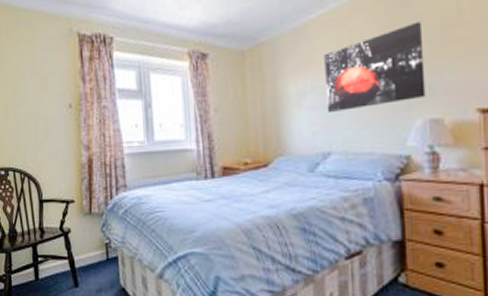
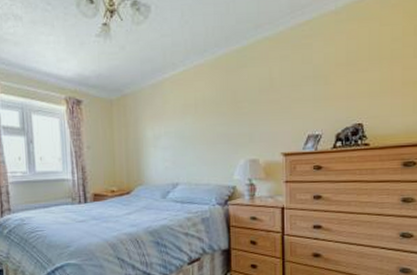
wall art: present [324,21,426,114] -> none [175,86,247,153]

